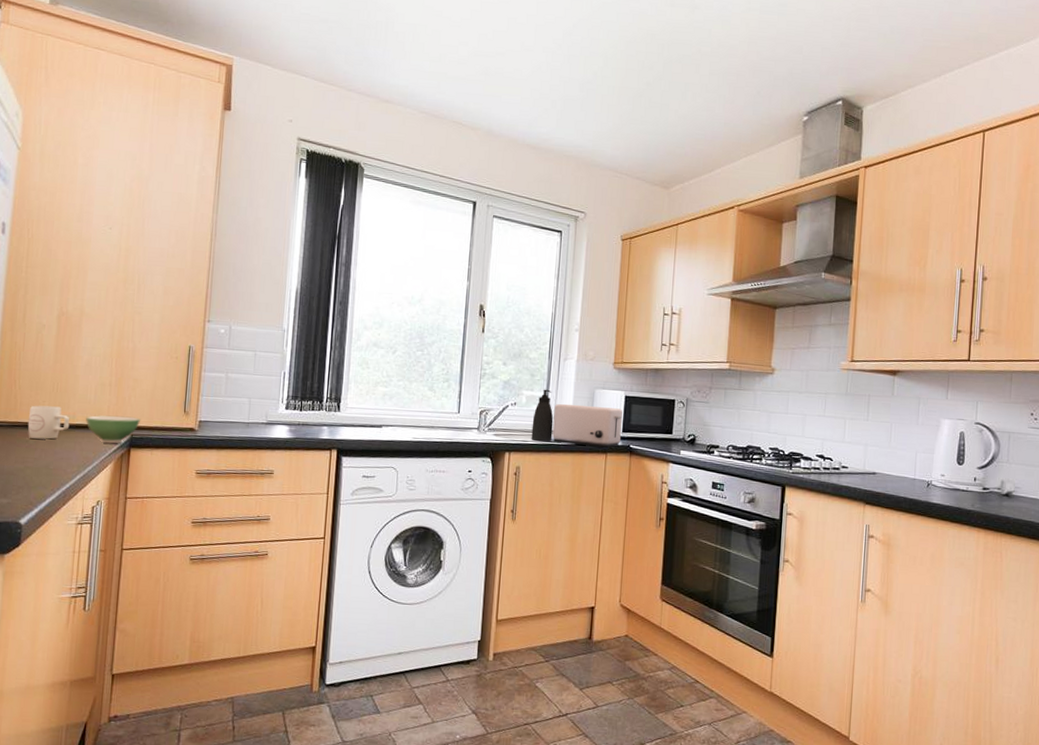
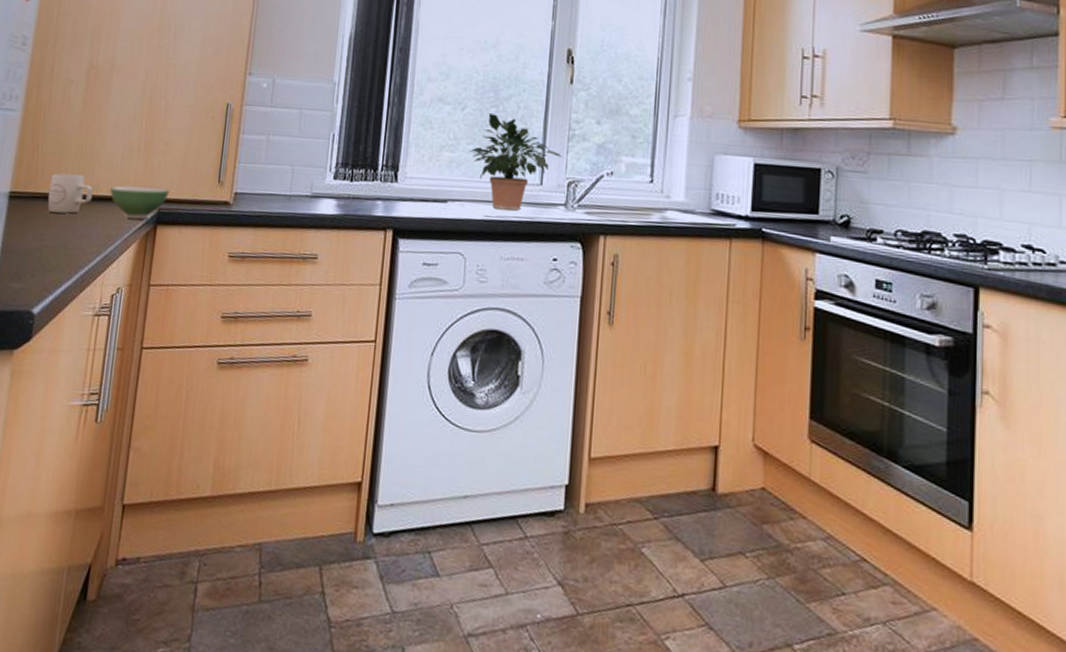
potted plant: none [400,356,475,434] -> present [469,114,562,212]
soap dispenser: present [531,389,554,442] -> none [632,154,661,224]
toaster: present [552,403,622,449] -> none [660,173,751,232]

